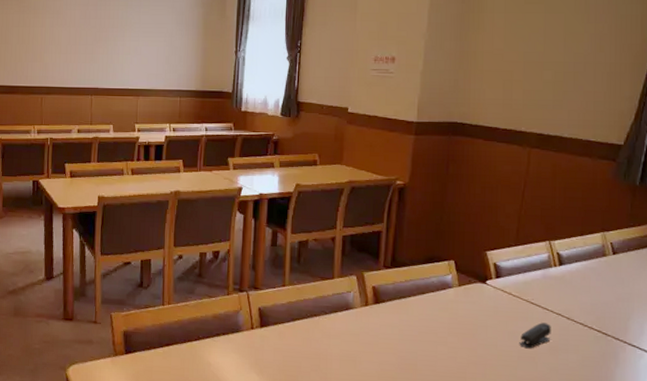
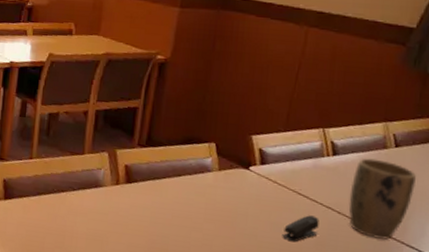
plant pot: none [576,266,632,340] -> present [348,158,416,240]

